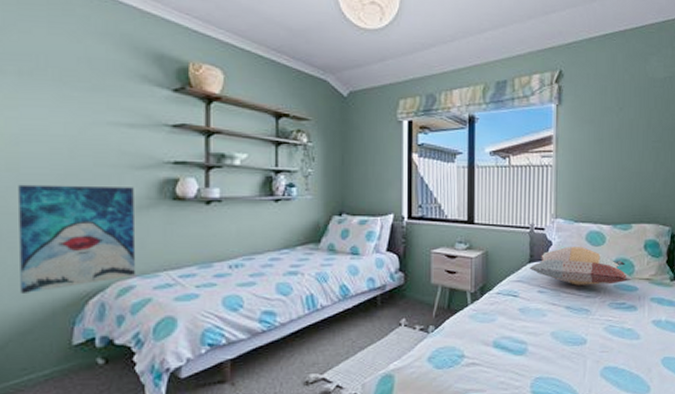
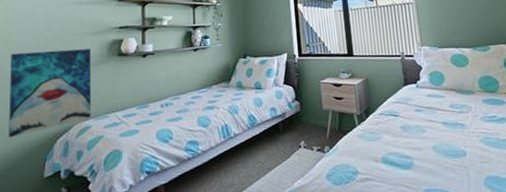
decorative pillow: present [529,247,633,285] -> none [405,68,499,103]

